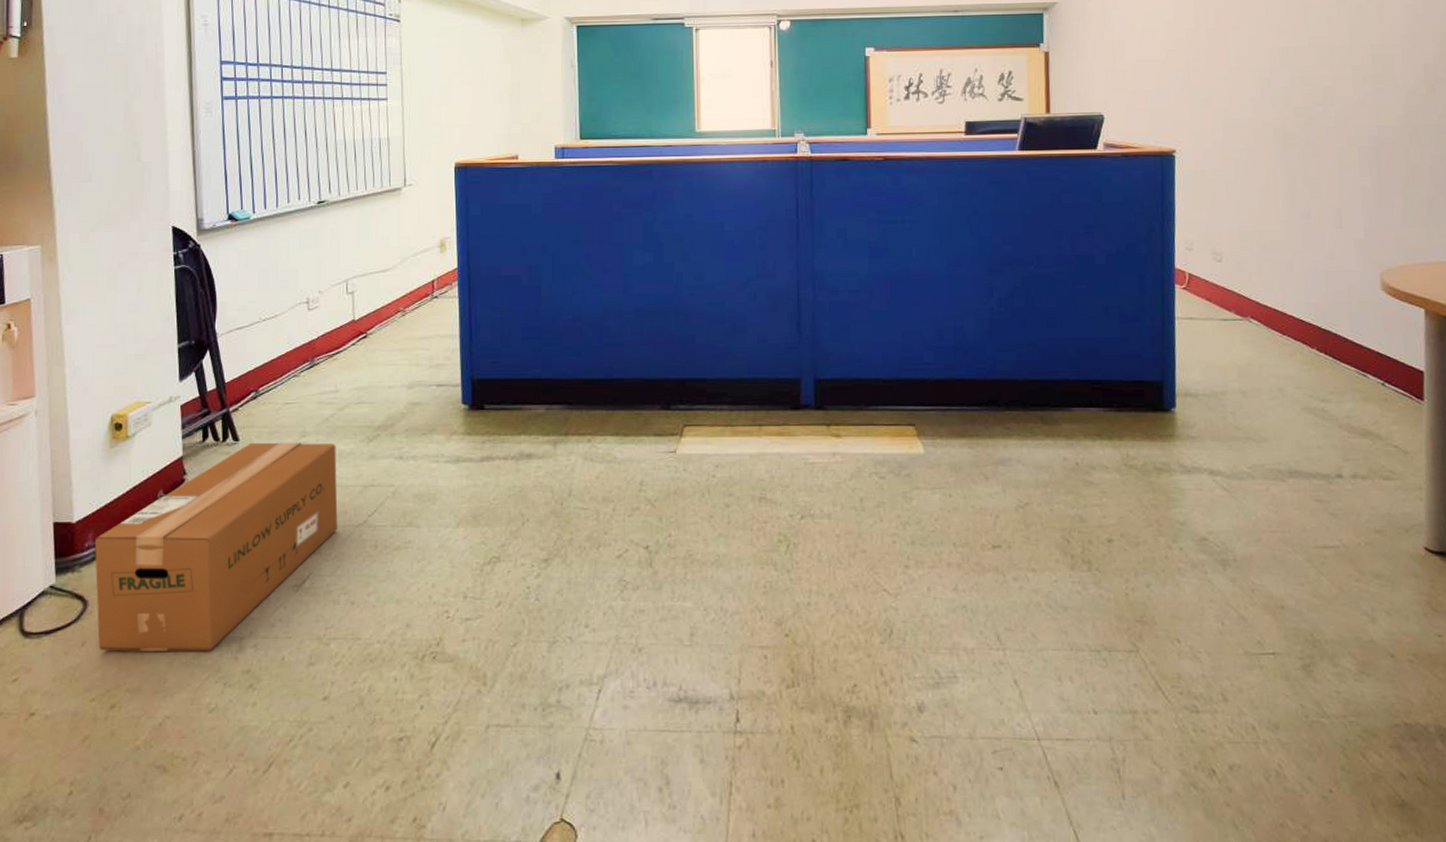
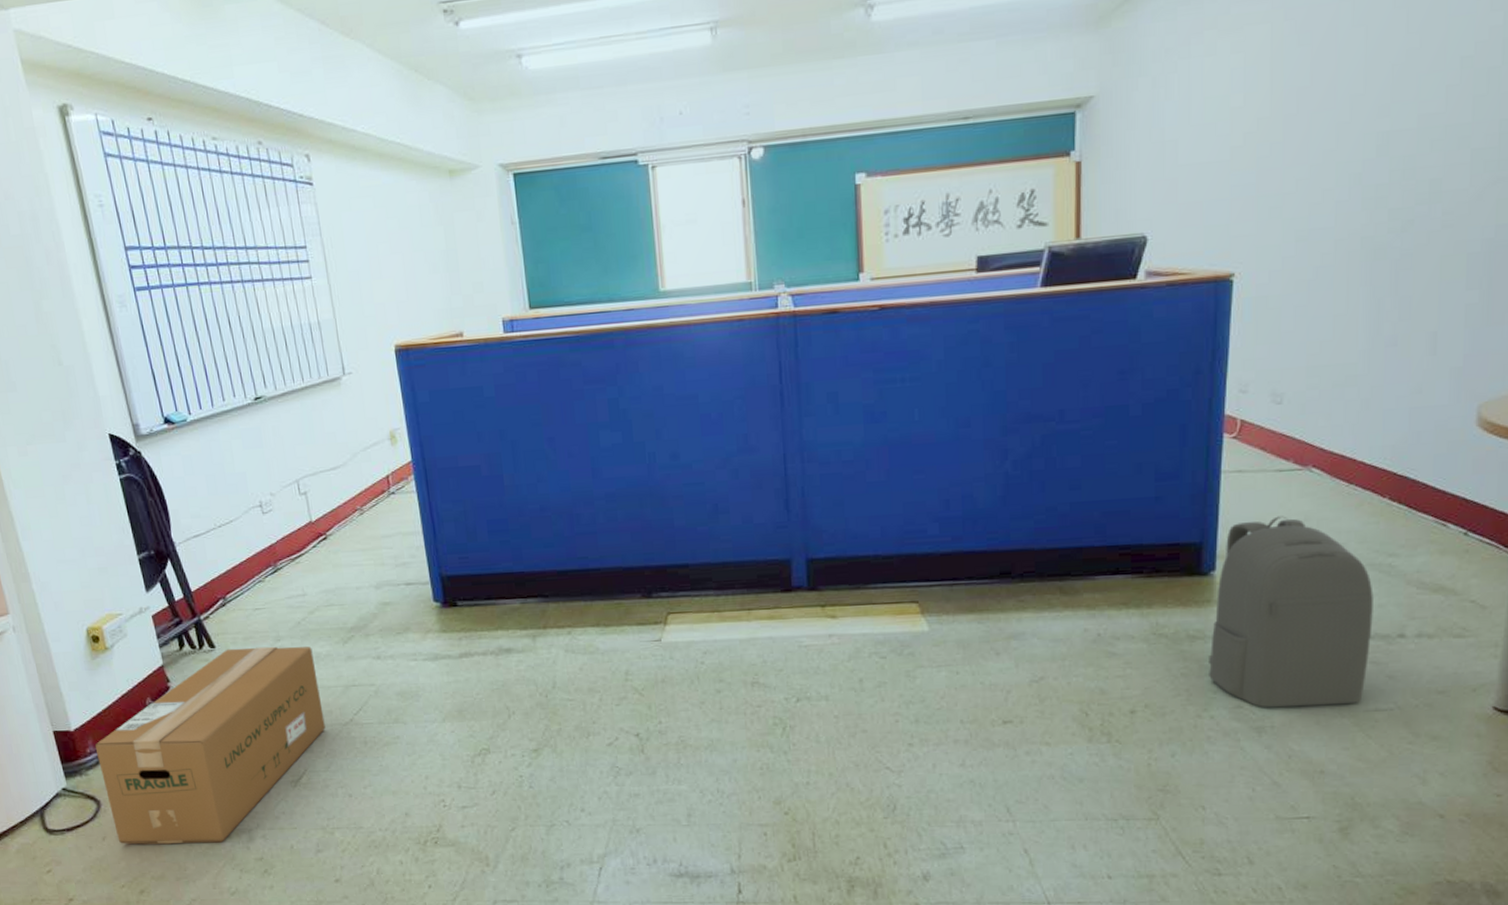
backpack: none [1174,360,1314,541] -> present [1207,516,1373,708]

